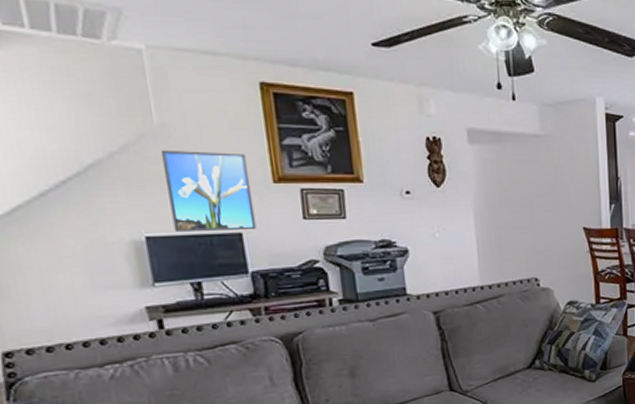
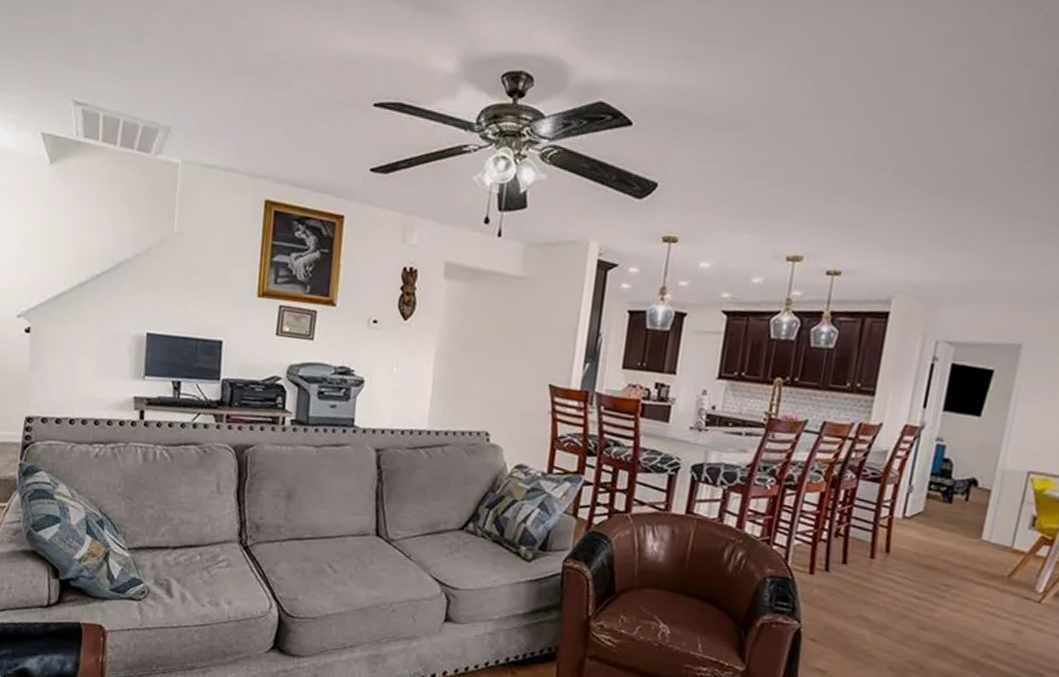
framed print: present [160,149,257,231] -> none [170,255,240,339]

